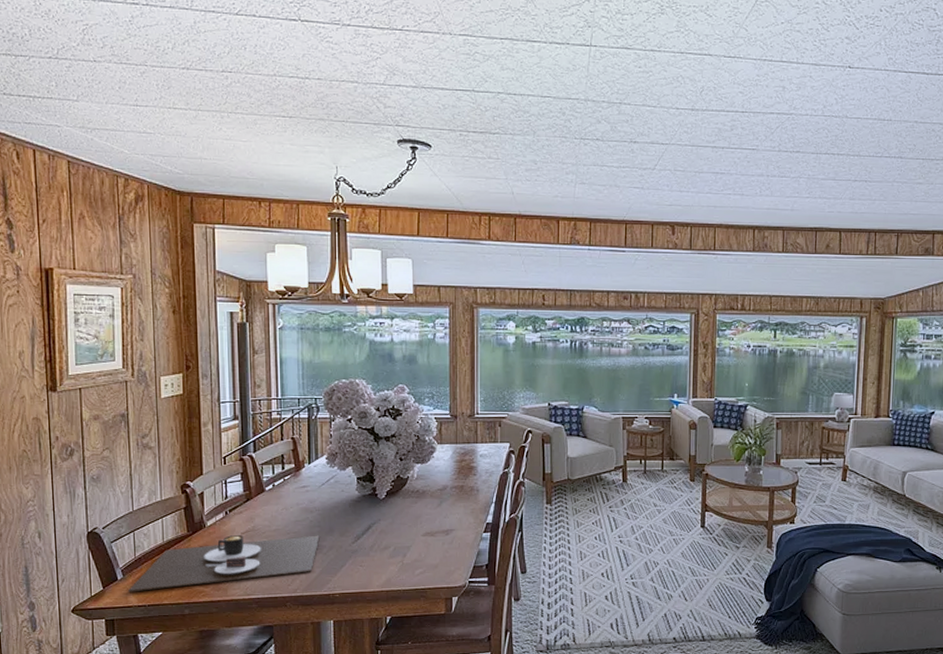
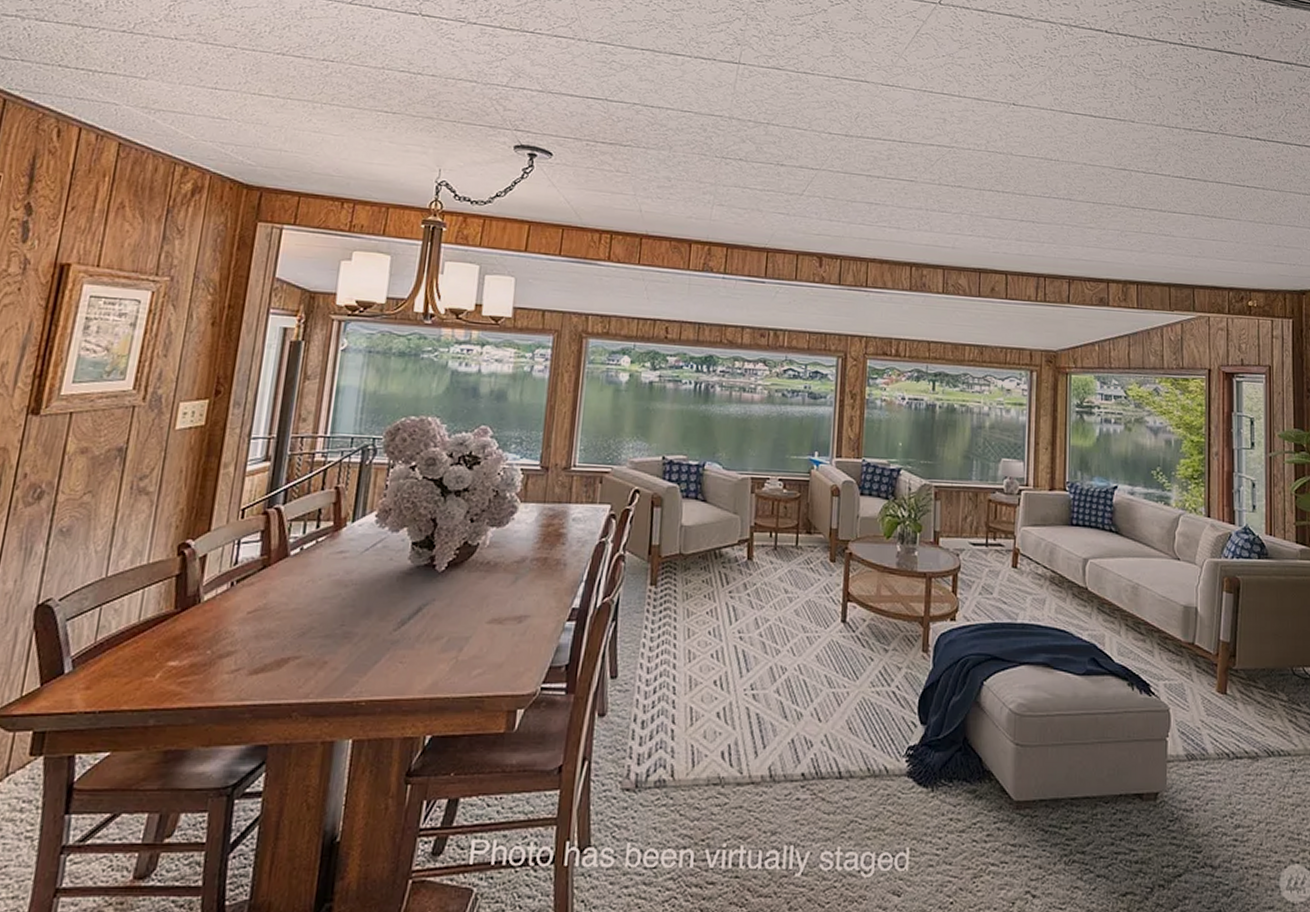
place setting: present [127,534,320,592] -> none [73,614,352,692]

